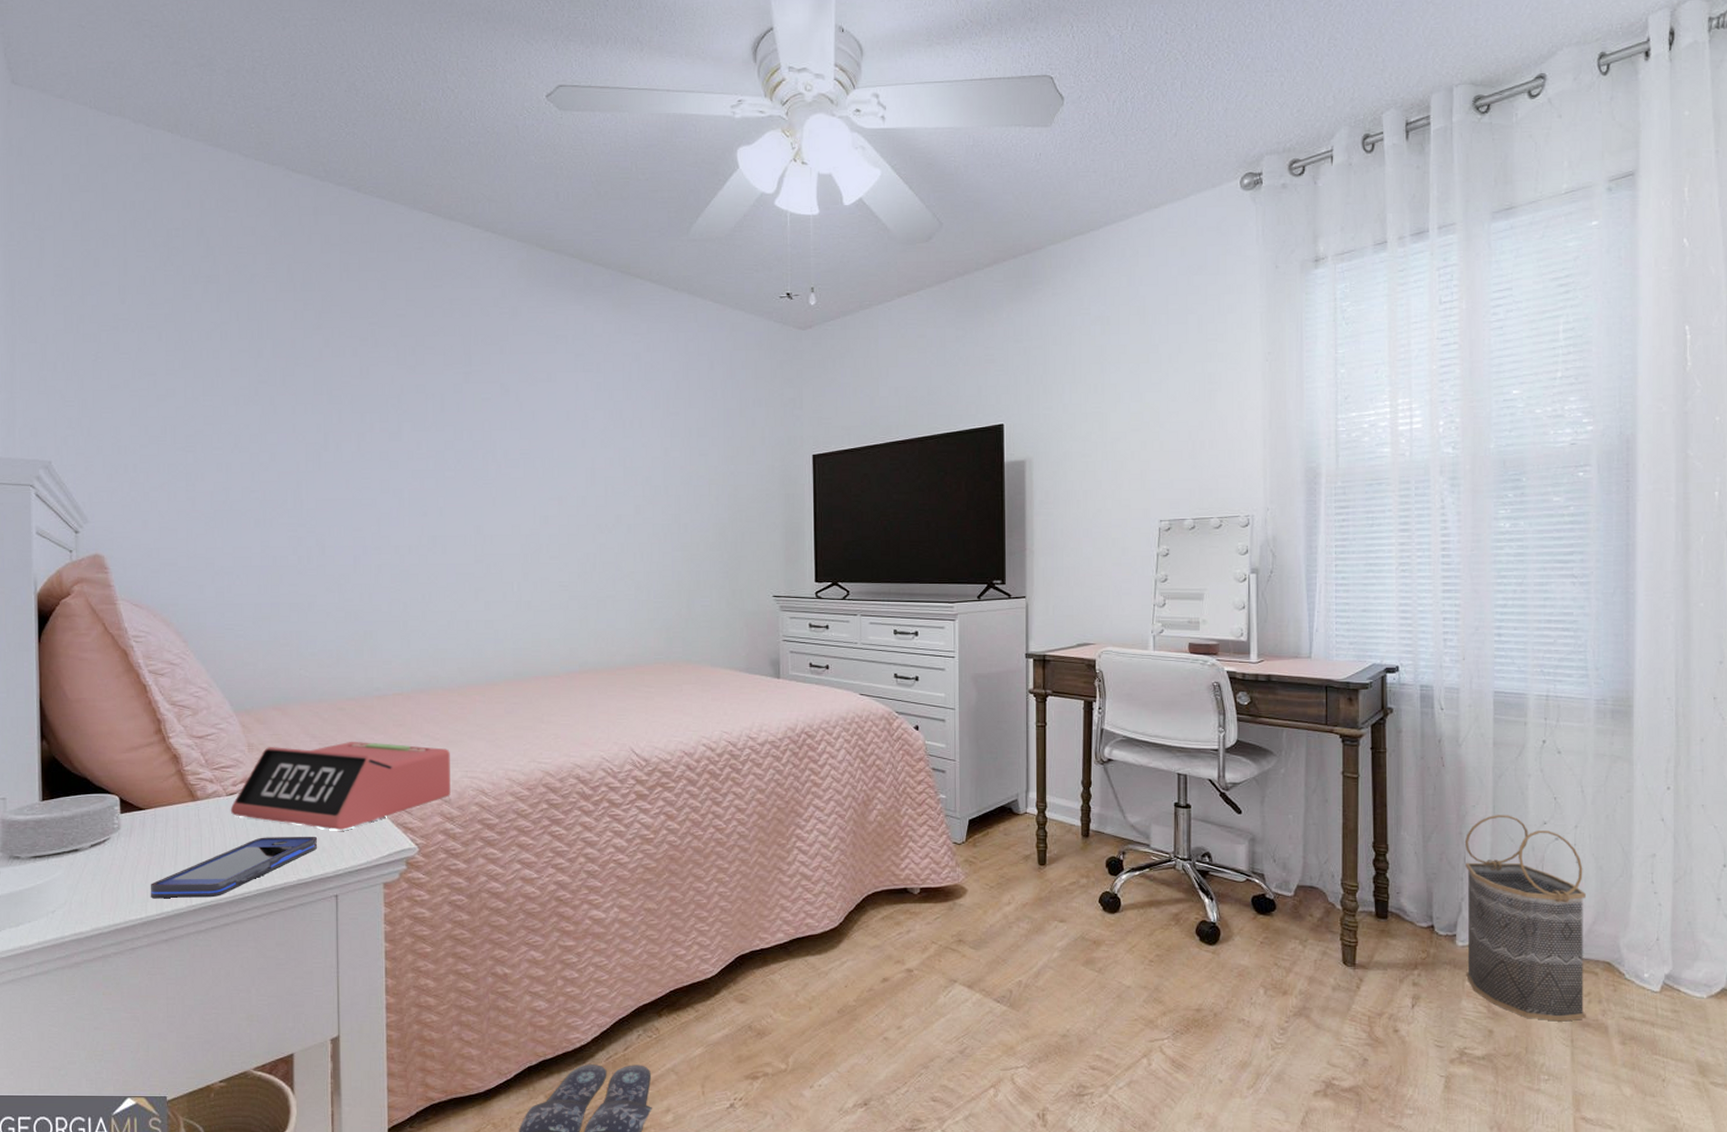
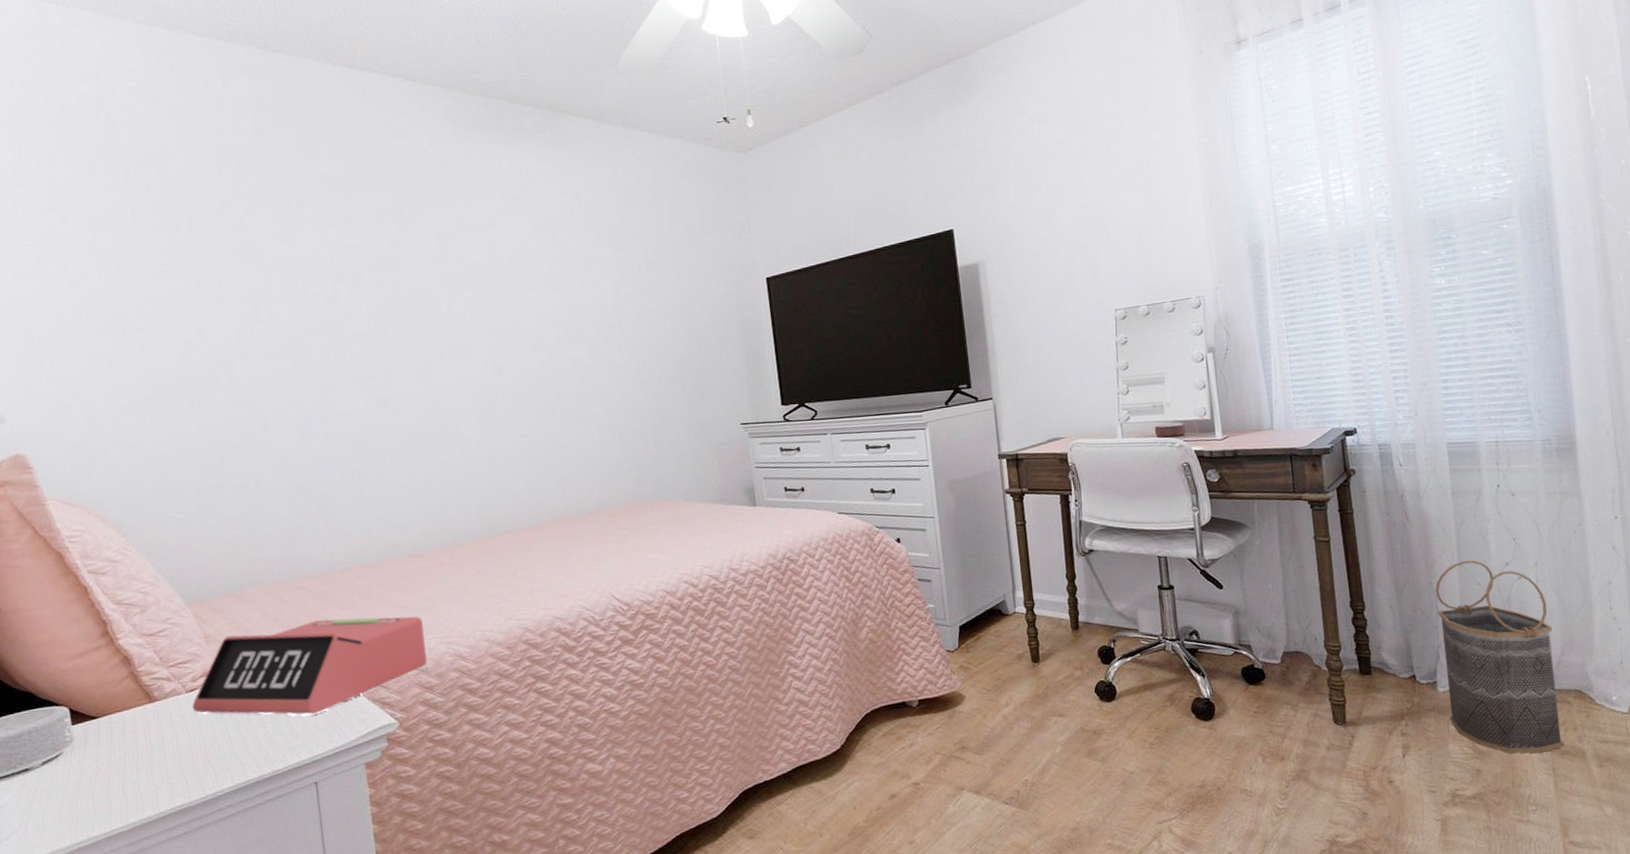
mobile phone: present [150,836,318,899] -> none [112,723,290,811]

